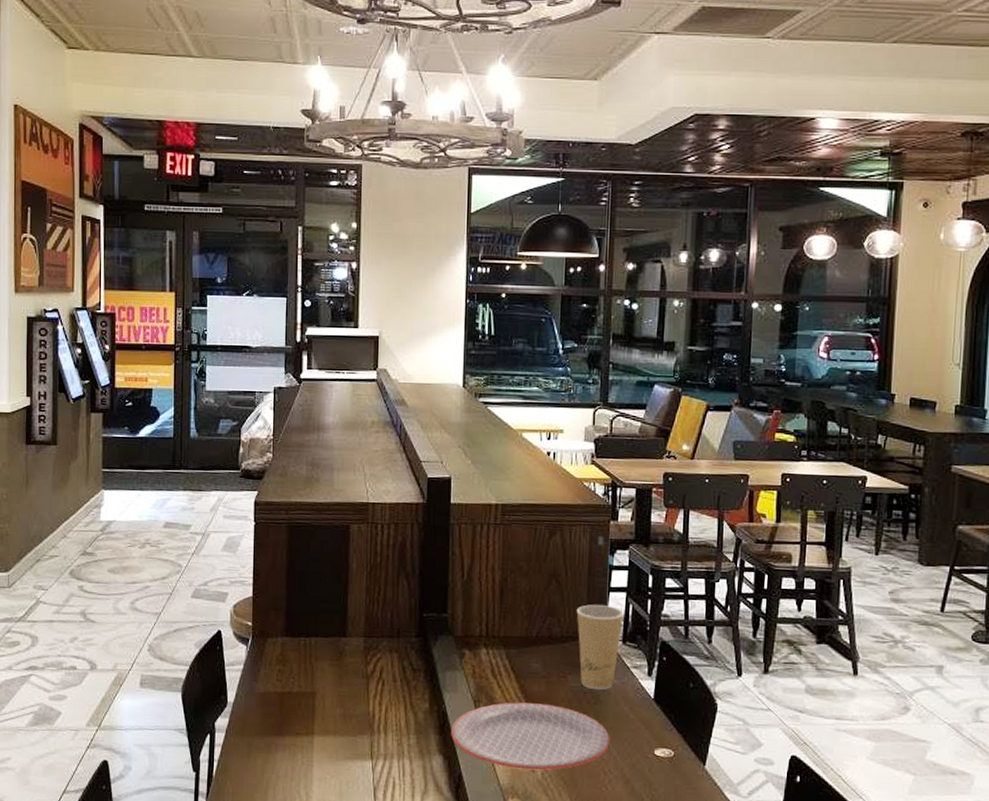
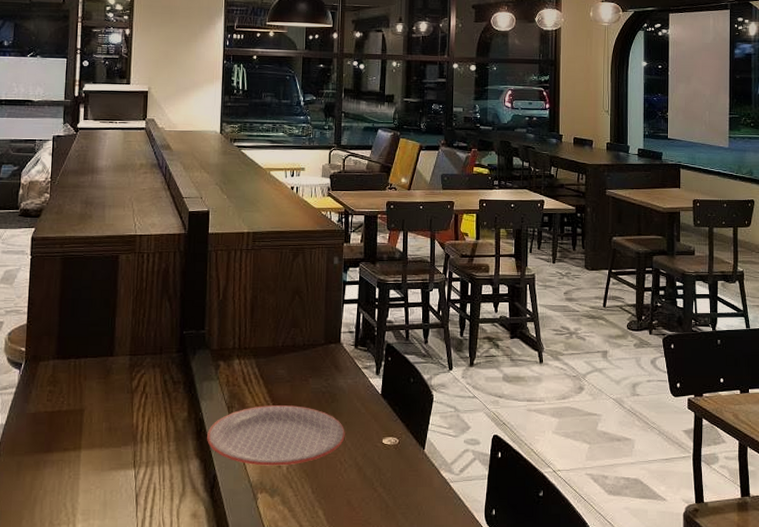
paper cup: present [576,604,624,690] -> none [316,316,356,389]

